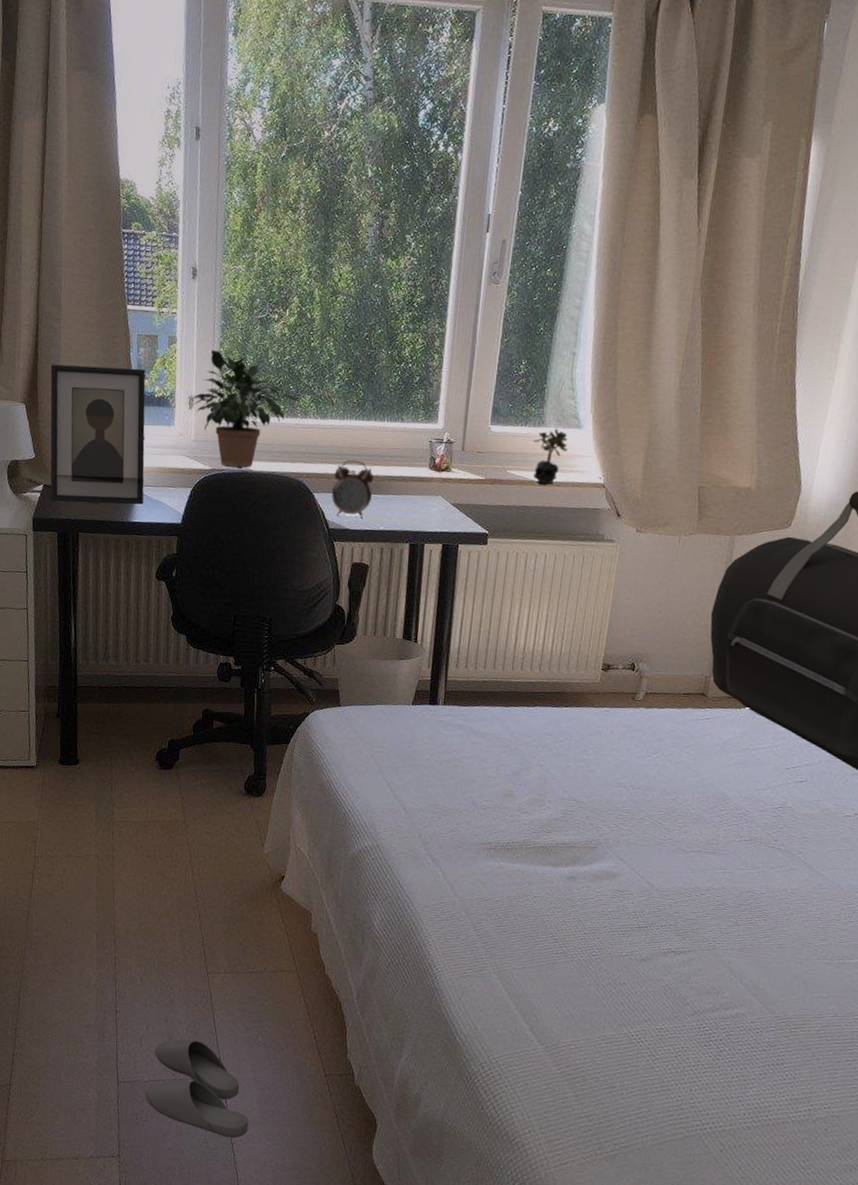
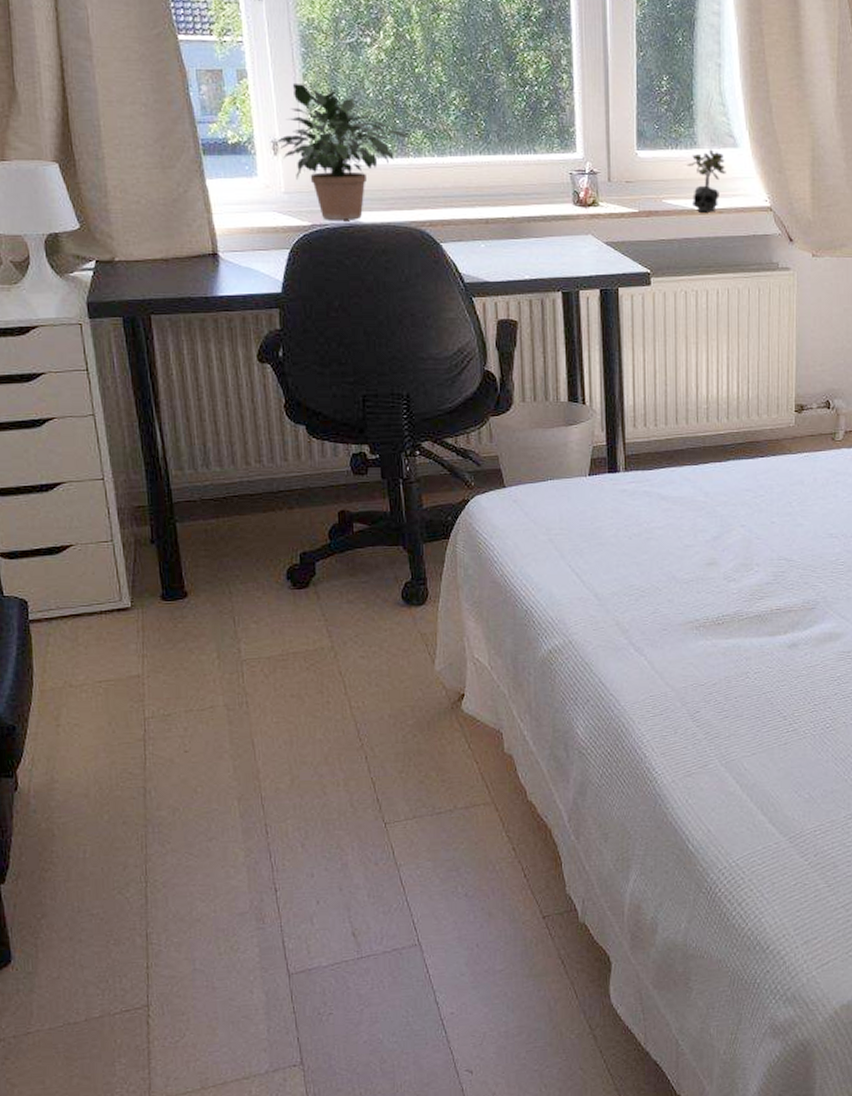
picture frame: present [50,364,146,505] -> none [86,110,231,280]
slippers: present [145,1039,249,1138] -> none [325,905,459,1013]
alarm clock: present [332,459,375,519] -> none [462,201,511,268]

